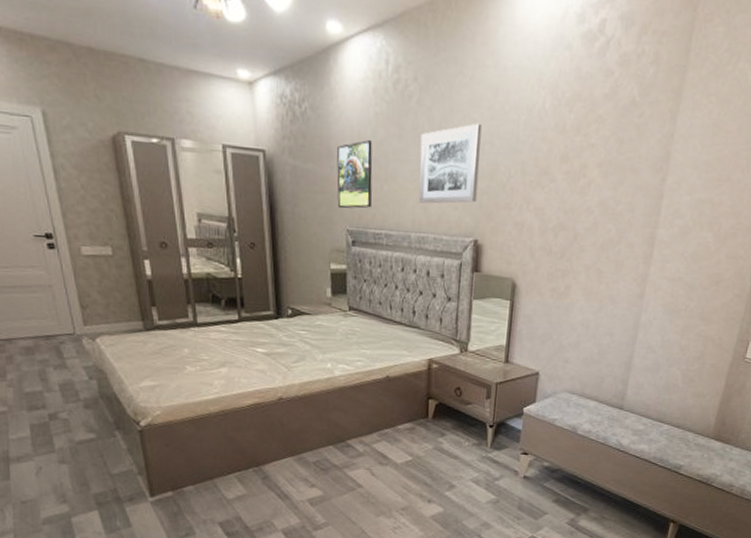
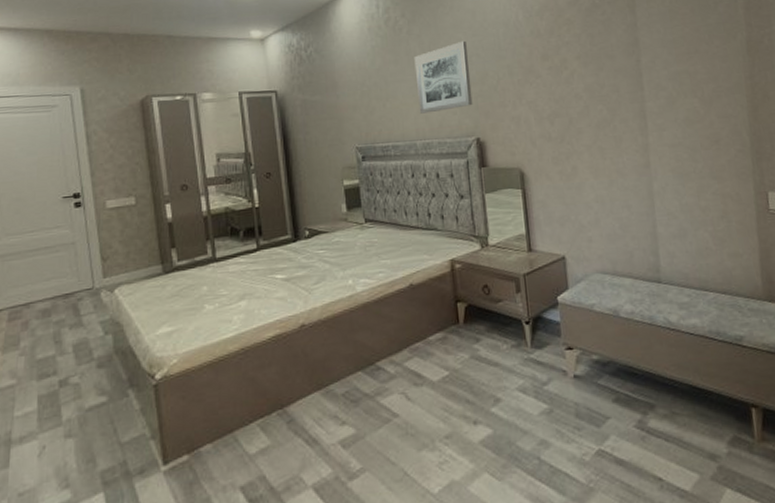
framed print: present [337,140,373,209] -> none [341,69,378,130]

